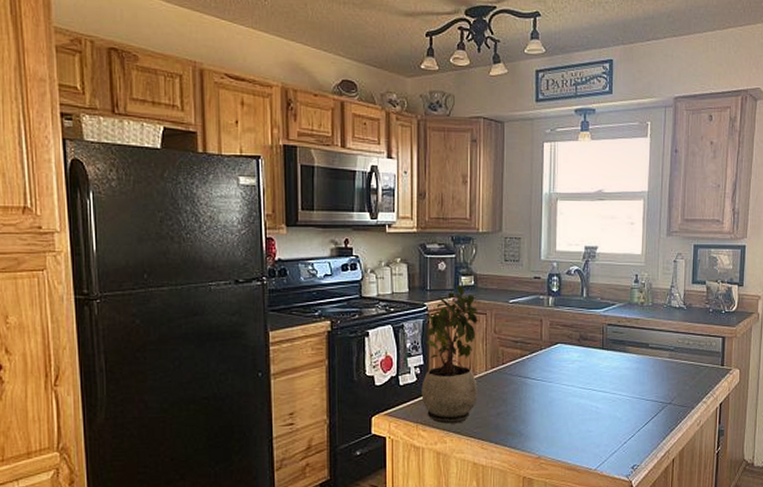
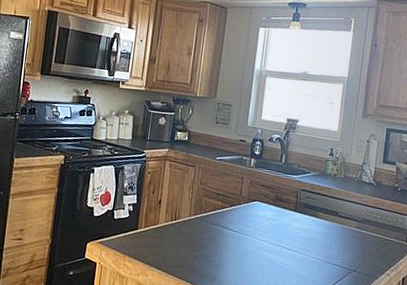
potted plant: present [421,285,478,424] -> none [131,139,188,260]

